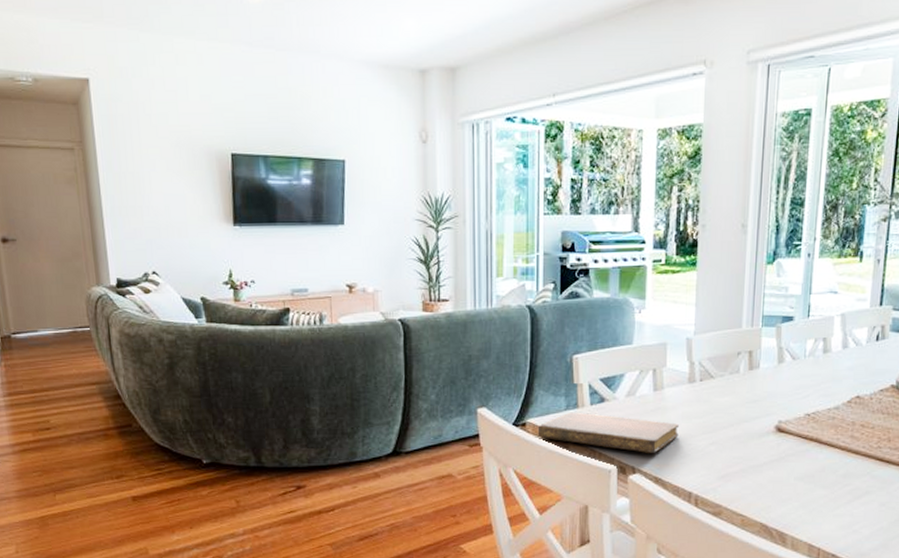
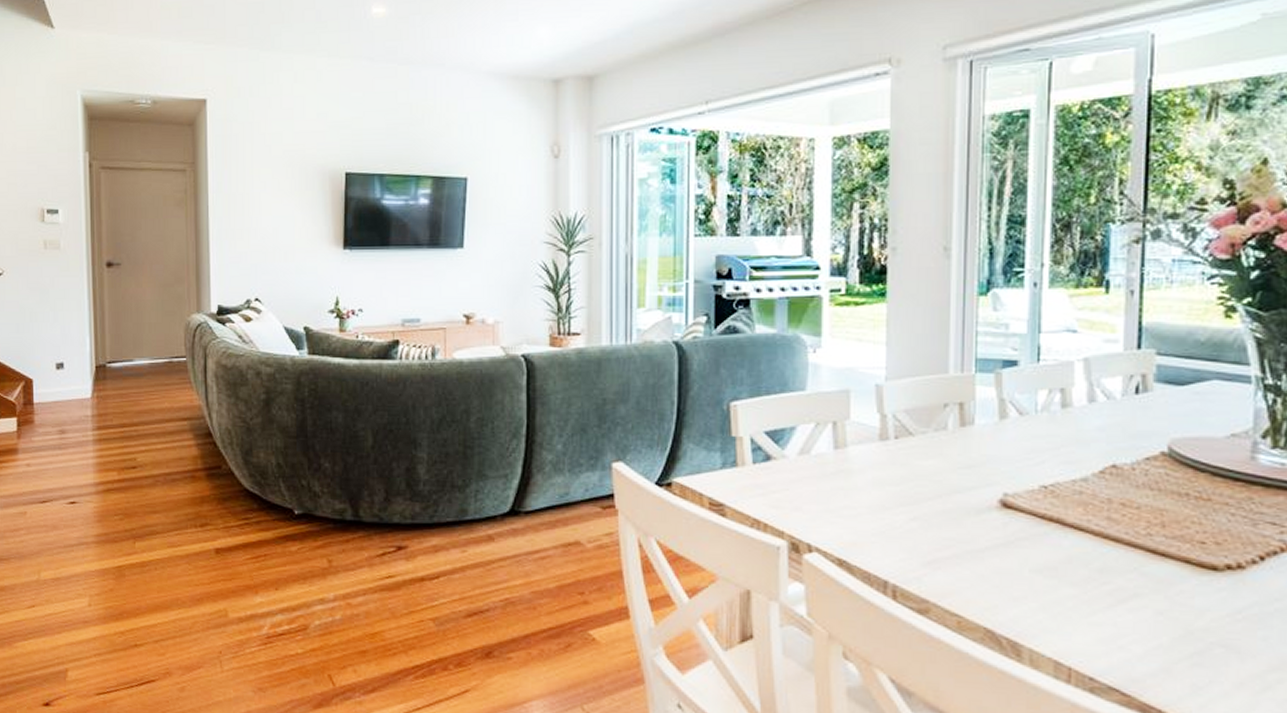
notebook: present [537,412,679,453] -> none [686,471,868,528]

